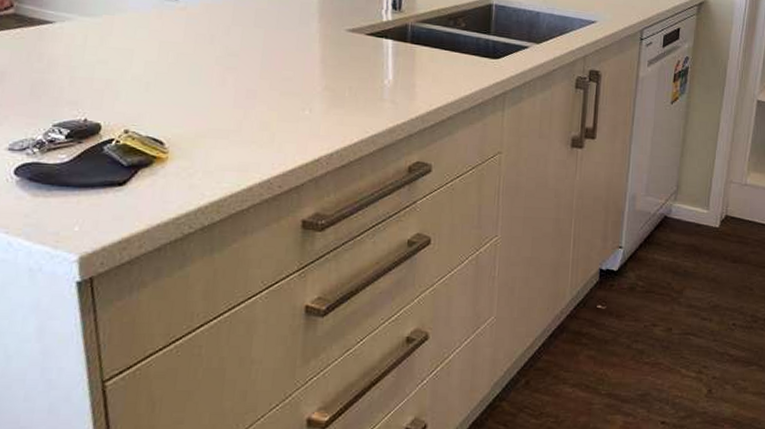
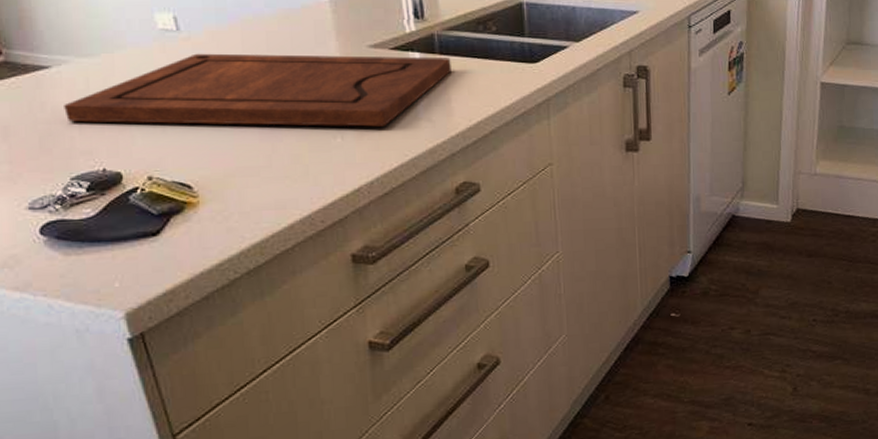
cutting board: none [59,22,420,104] -> present [64,53,451,127]

